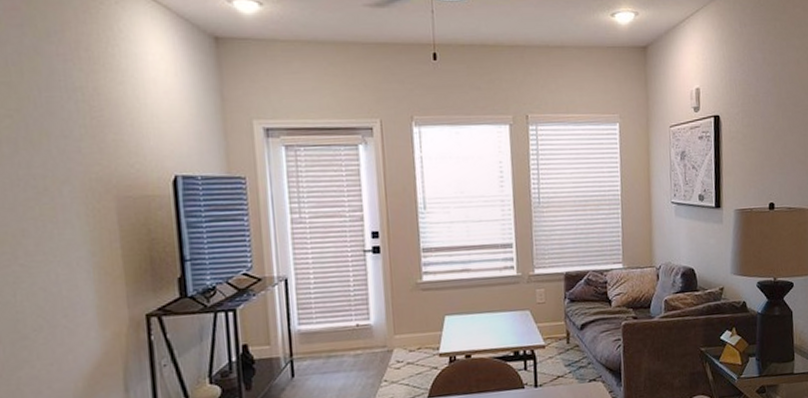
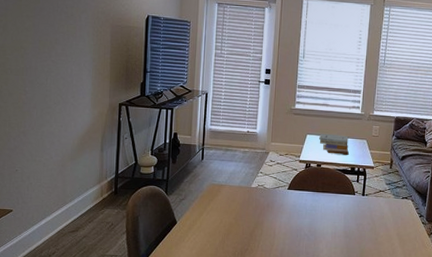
books: none [462,309,508,338] -> present [318,134,349,155]

